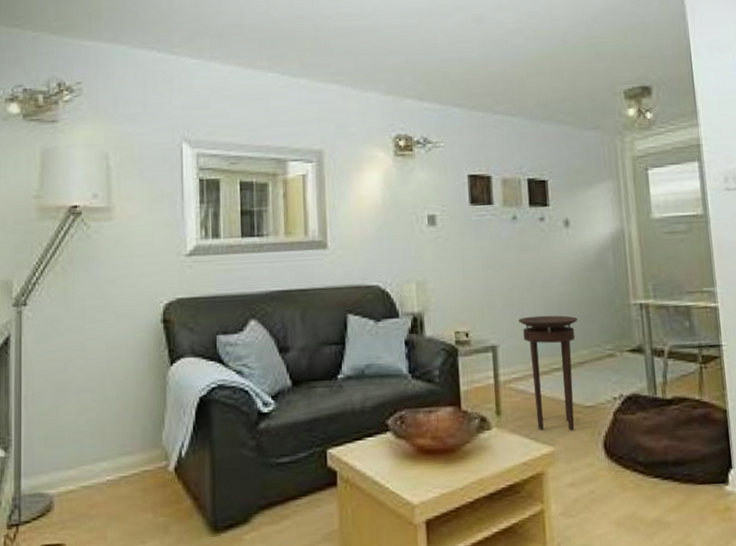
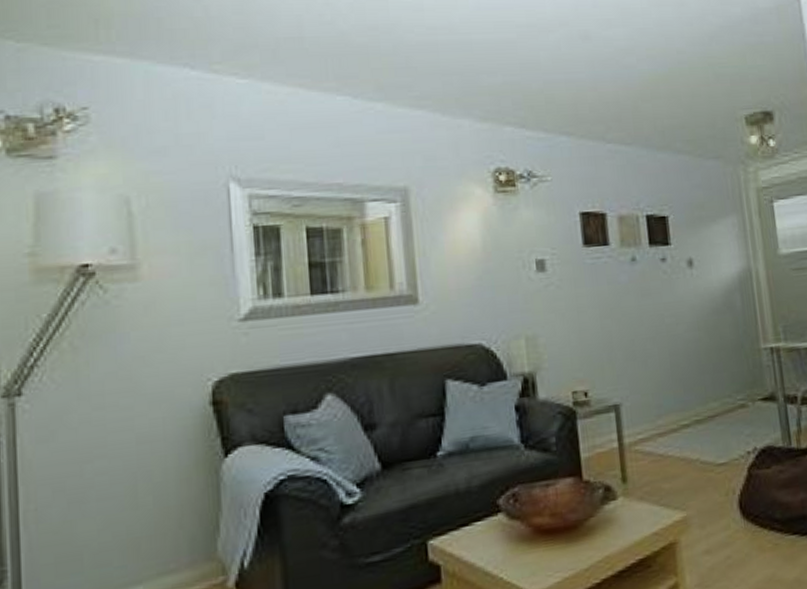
stool: present [518,315,578,430] -> none [642,365,708,495]

